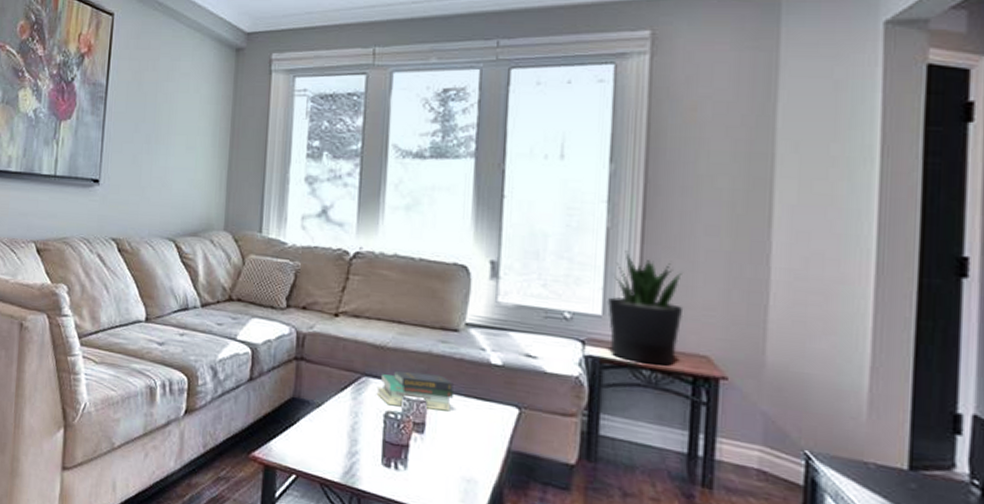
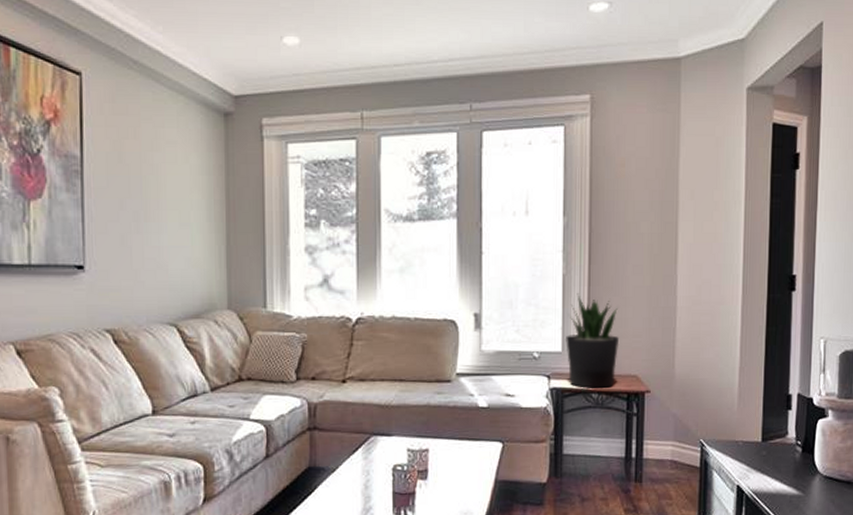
books: present [376,370,454,411] -> none [384,424,450,459]

